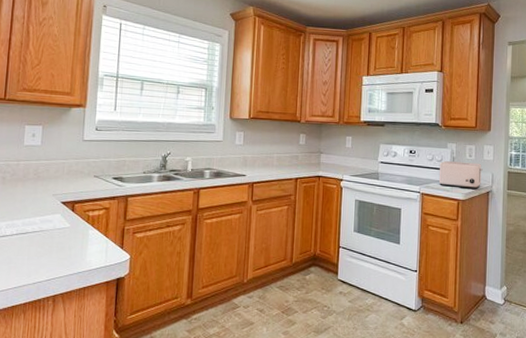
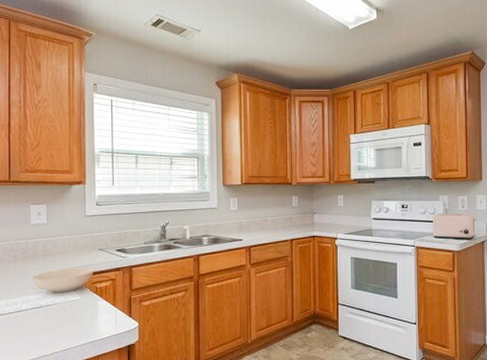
bowl: none [20,193,89,219] -> present [32,267,95,293]

